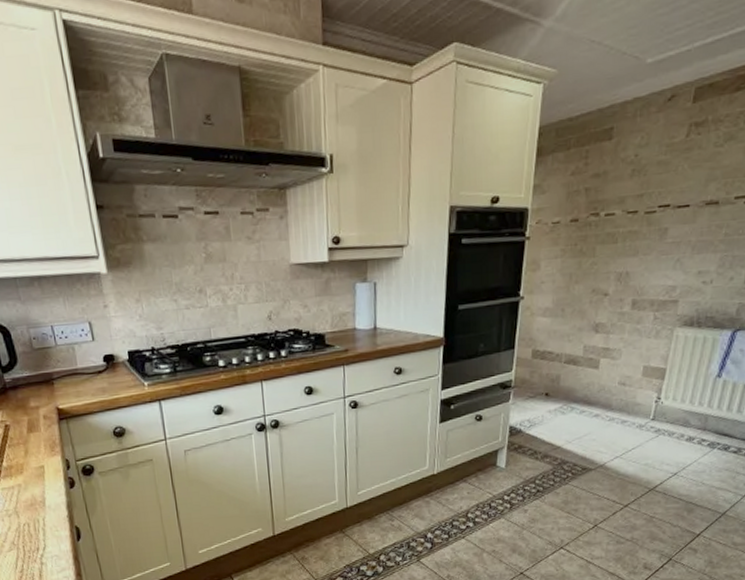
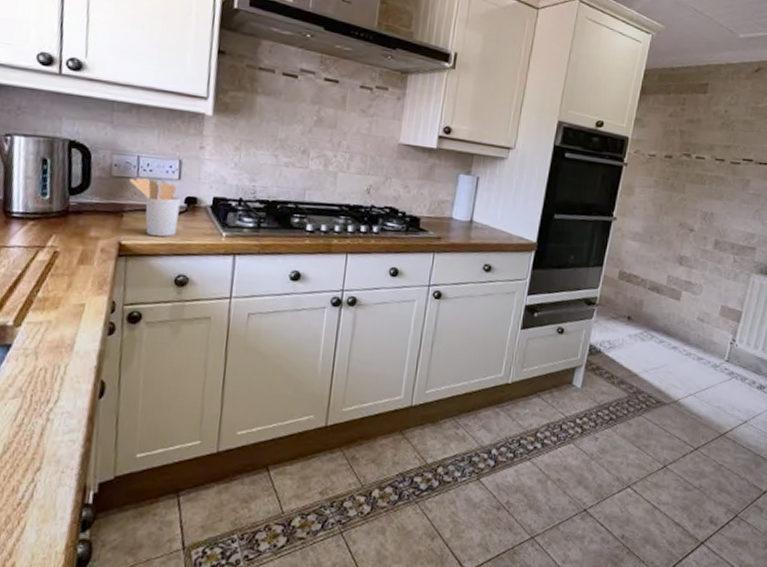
utensil holder: none [50,345,104,397] -> present [129,178,181,237]

